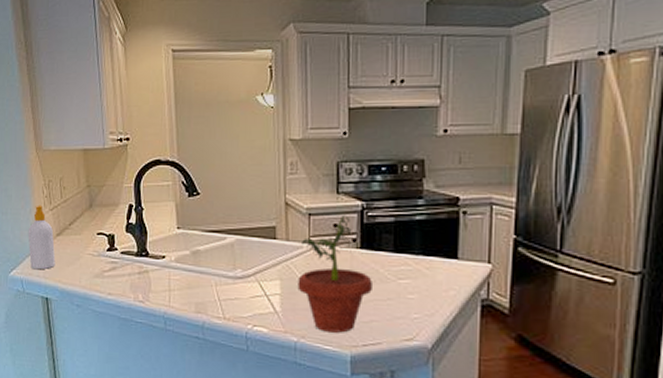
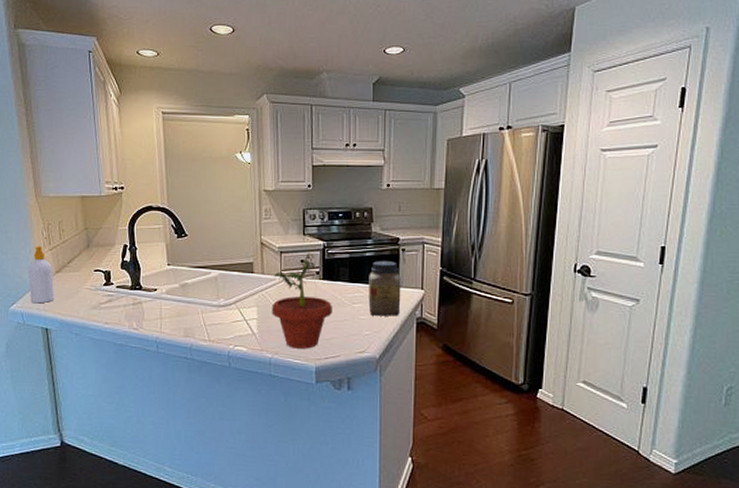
jar: none [418,226,461,297] -> present [368,261,401,316]

